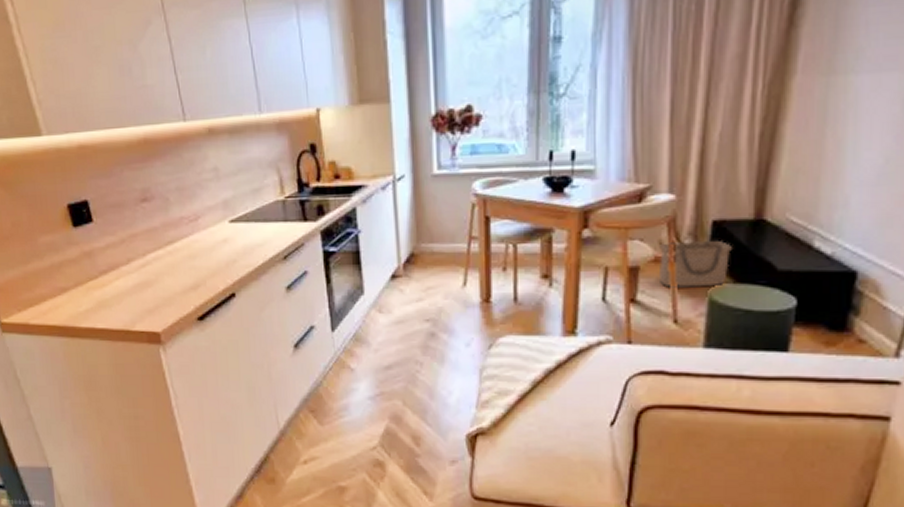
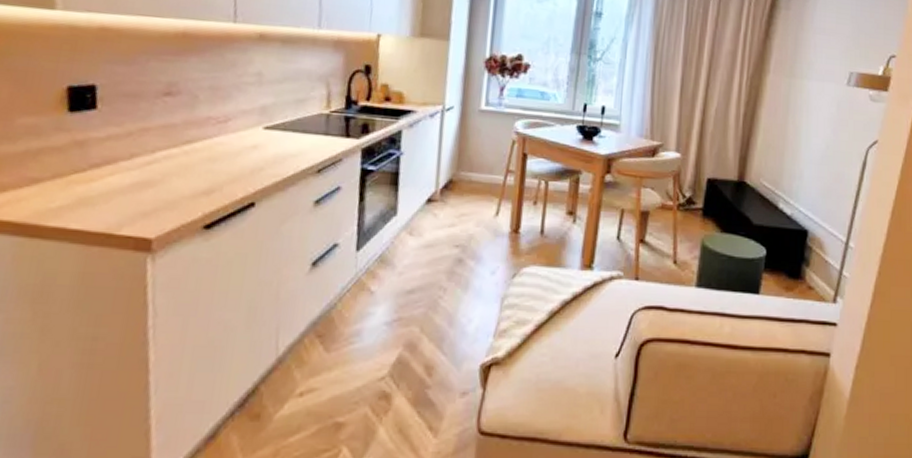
basket: present [660,241,732,288] -> none [664,192,721,234]

